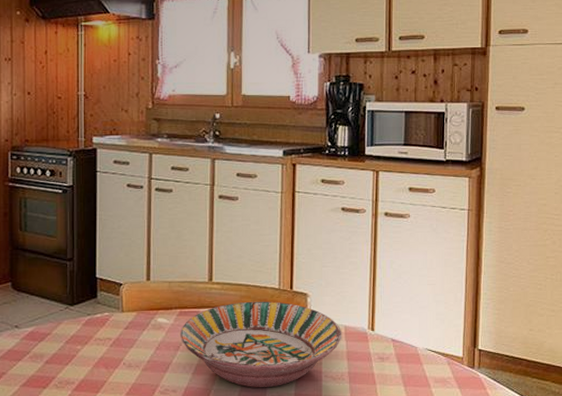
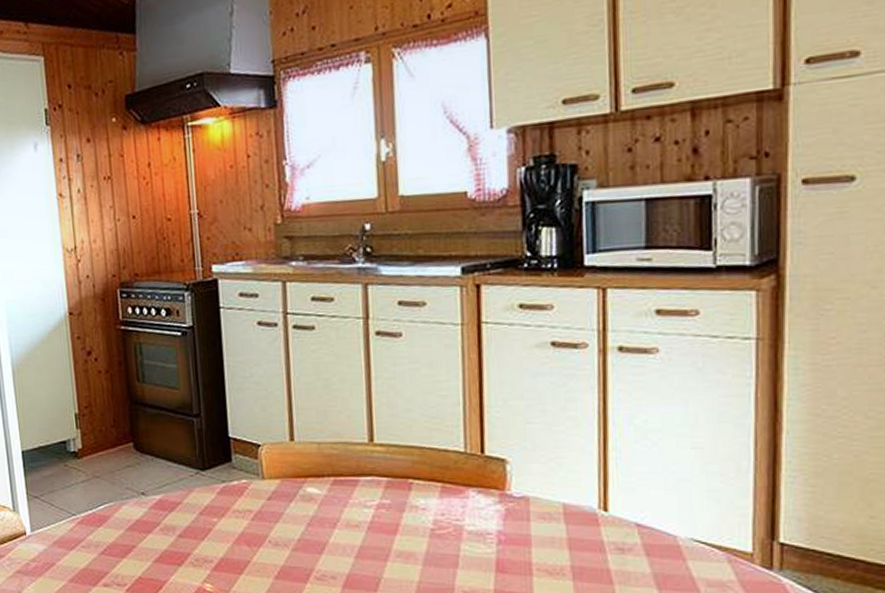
serving bowl: present [179,301,342,388] -> none [335,468,560,580]

